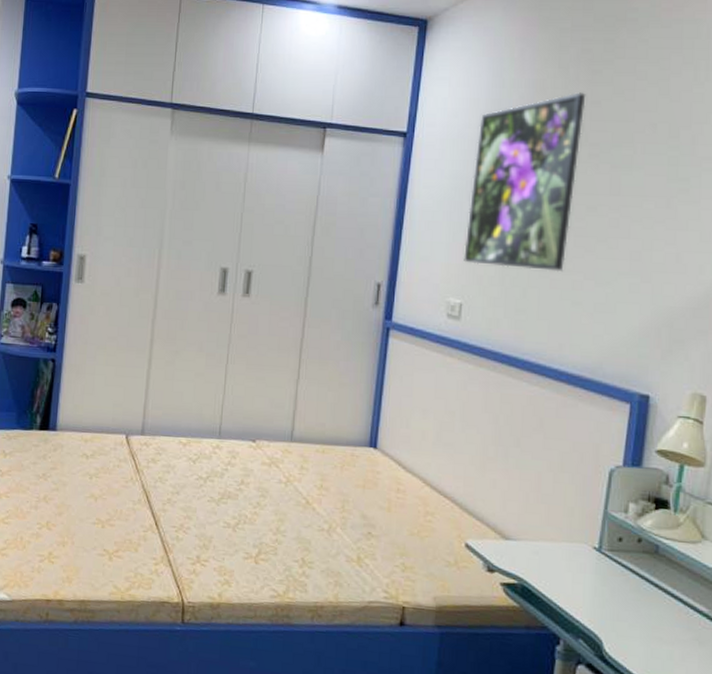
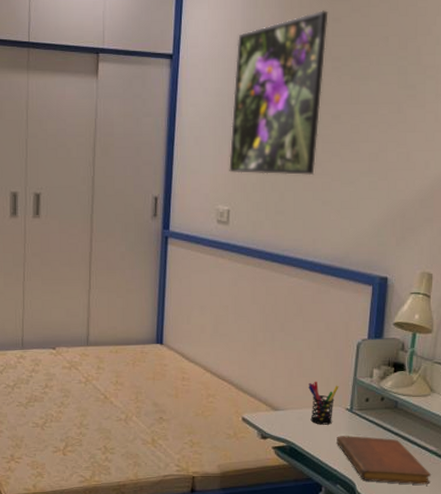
pen holder: none [547,509,586,564] -> present [308,381,339,425]
notebook: none [580,579,701,654] -> present [337,436,432,485]

